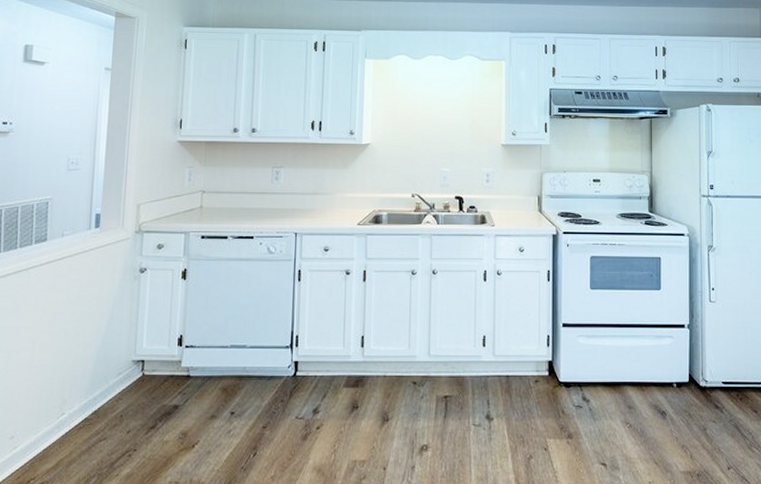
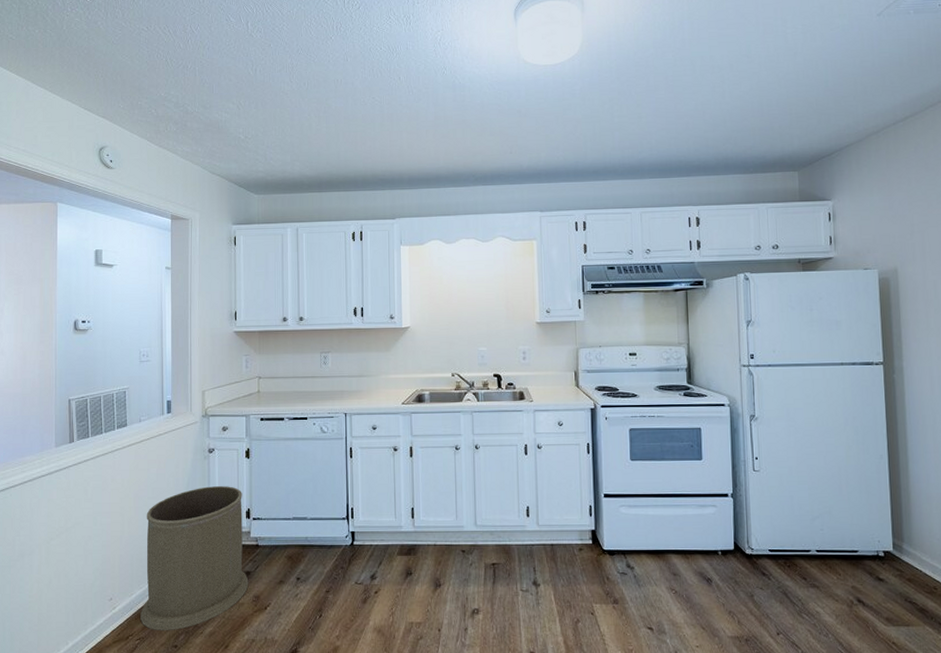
trash can: none [46,310,176,474] -> present [140,486,249,631]

